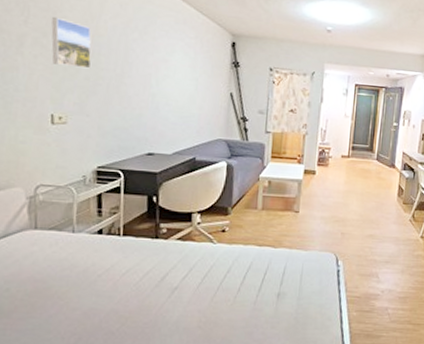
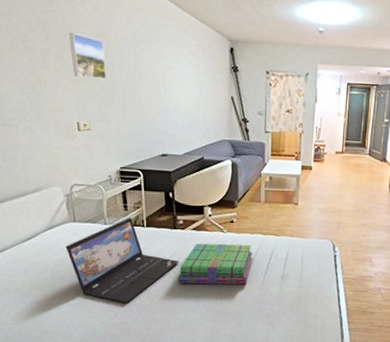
laptop: none [21,225,159,329] -> present [66,217,180,304]
stack of books: none [155,256,246,305] -> present [178,243,253,285]

